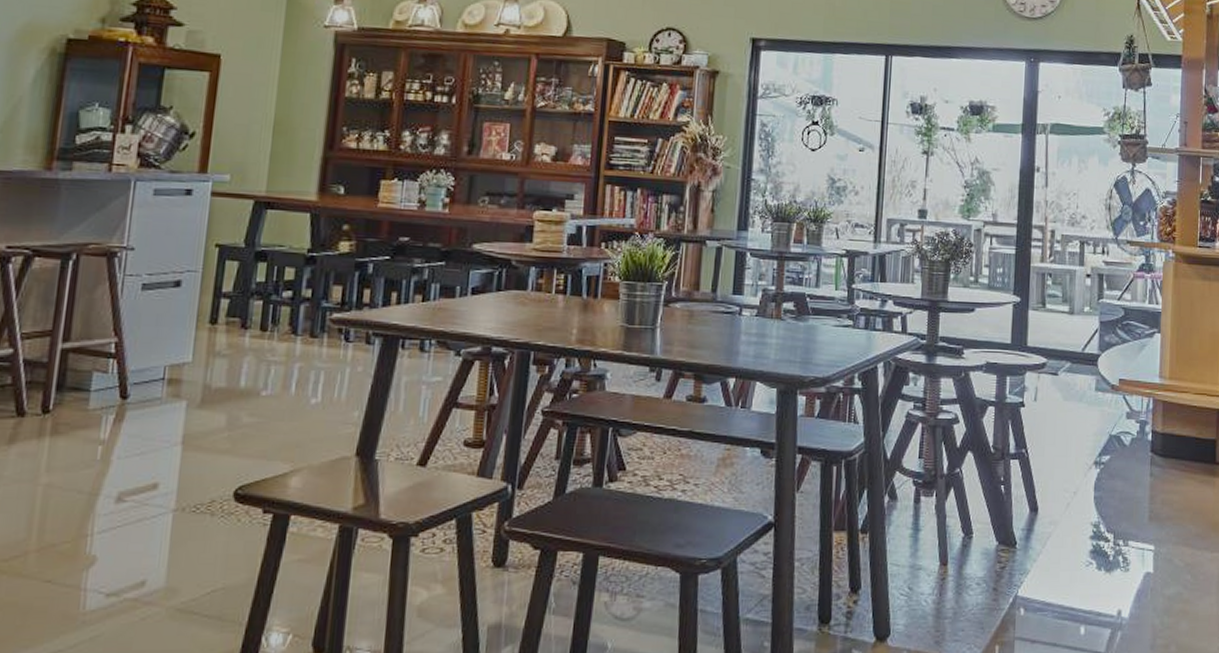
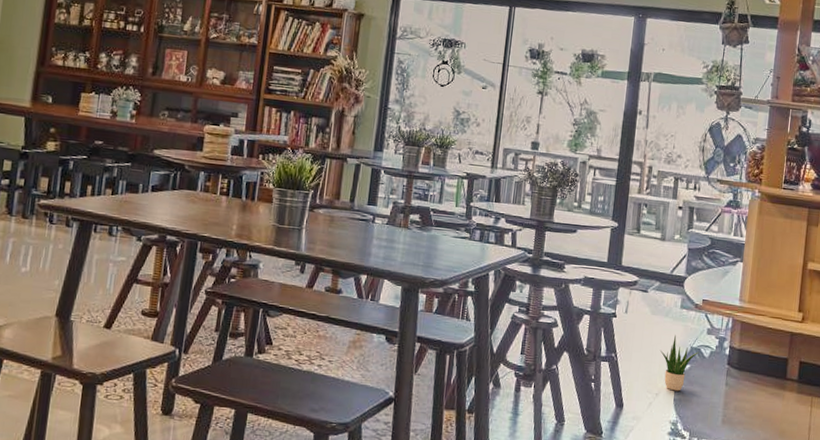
potted plant: none [1076,421,1119,487] -> present [660,334,699,391]

